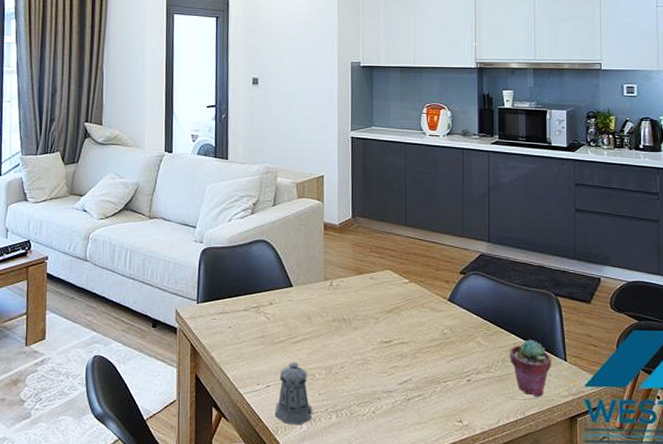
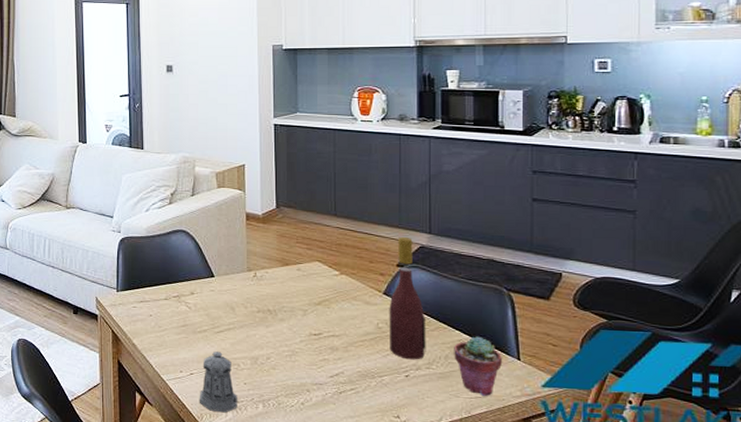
wine bottle: none [453,245,486,364] -> present [389,236,426,360]

